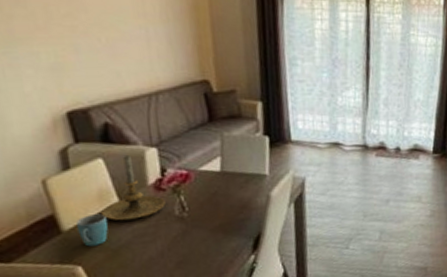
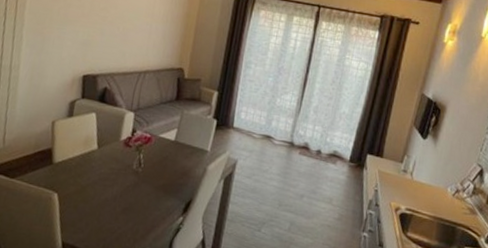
mug: present [76,213,108,247] -> none [63,154,85,180]
candle holder: present [101,154,166,221] -> none [83,113,129,166]

